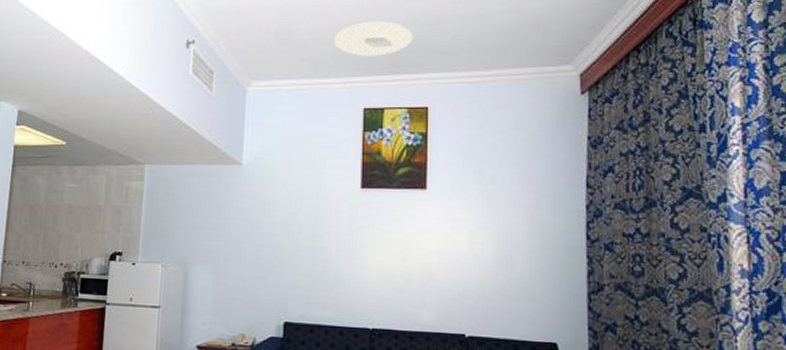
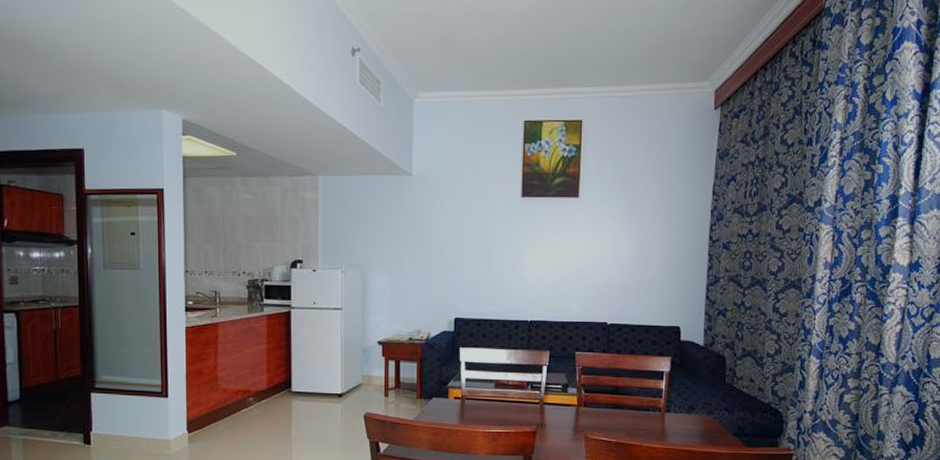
ceiling light: present [334,21,413,56] -> none [497,33,571,69]

